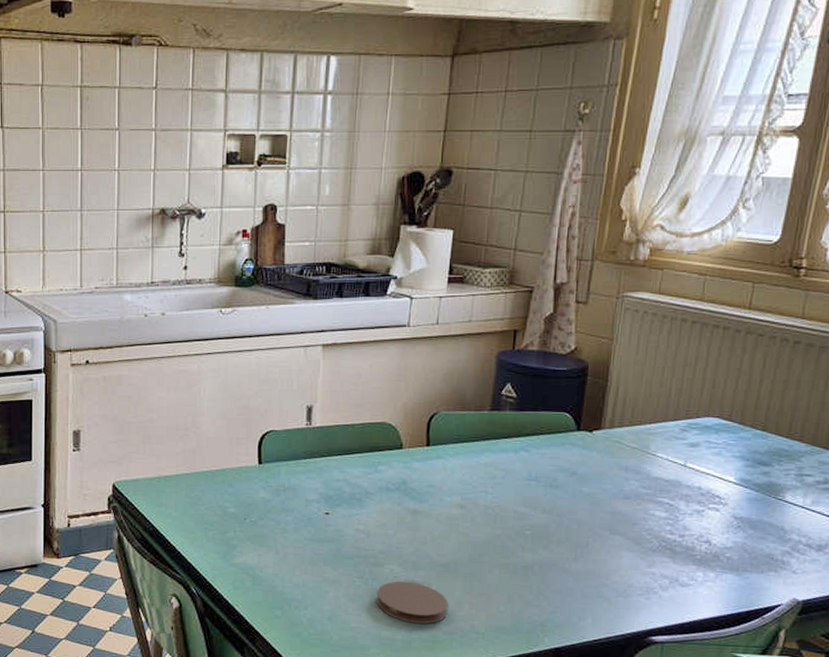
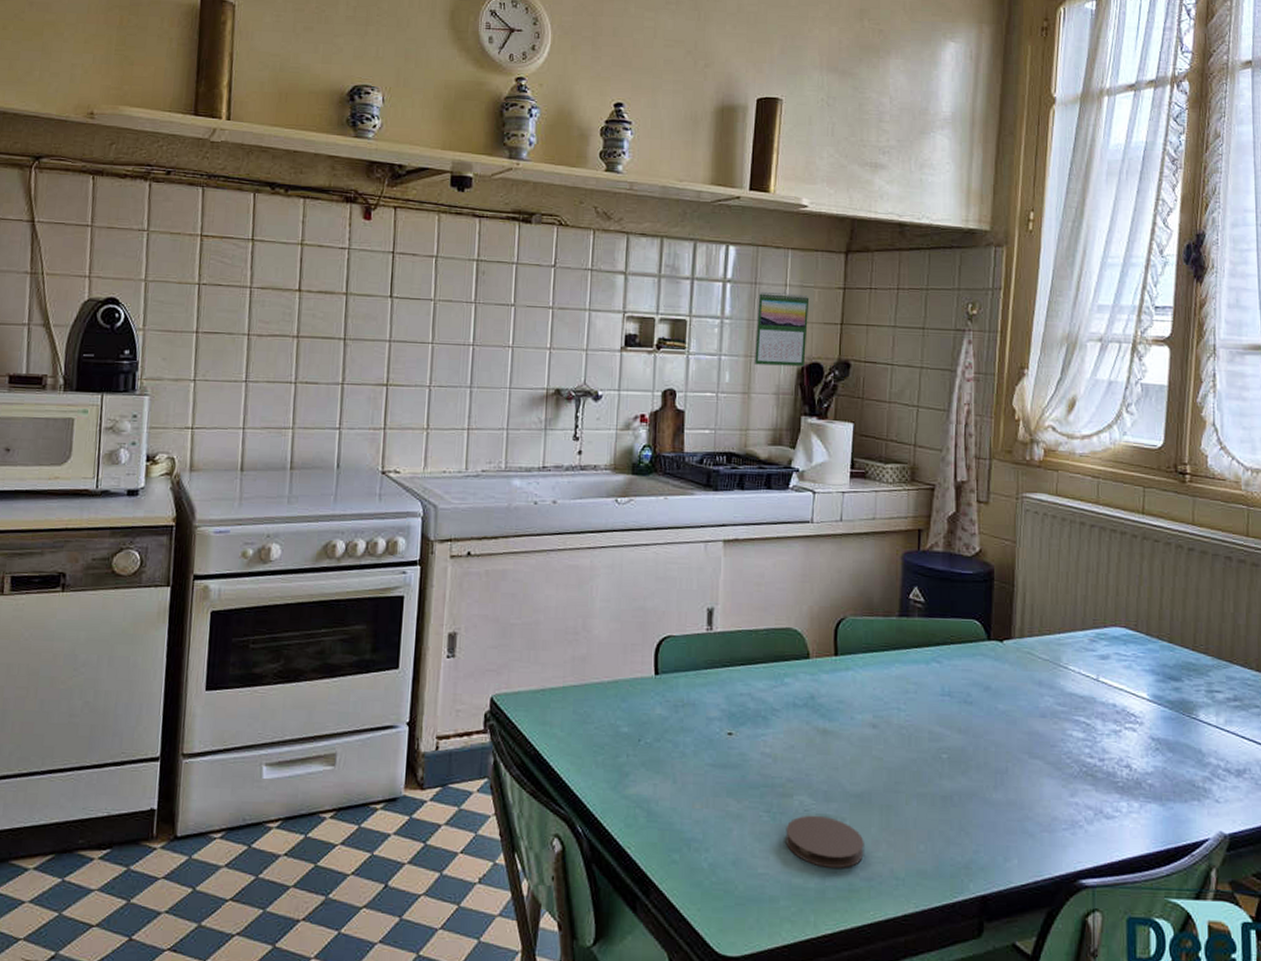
calendar: none [354,101,413,176] -> present [754,292,810,367]

